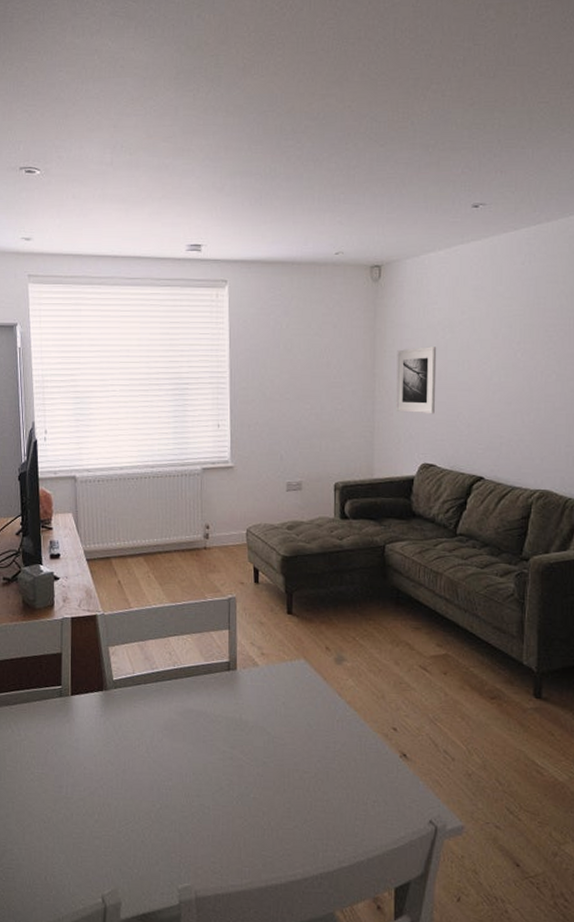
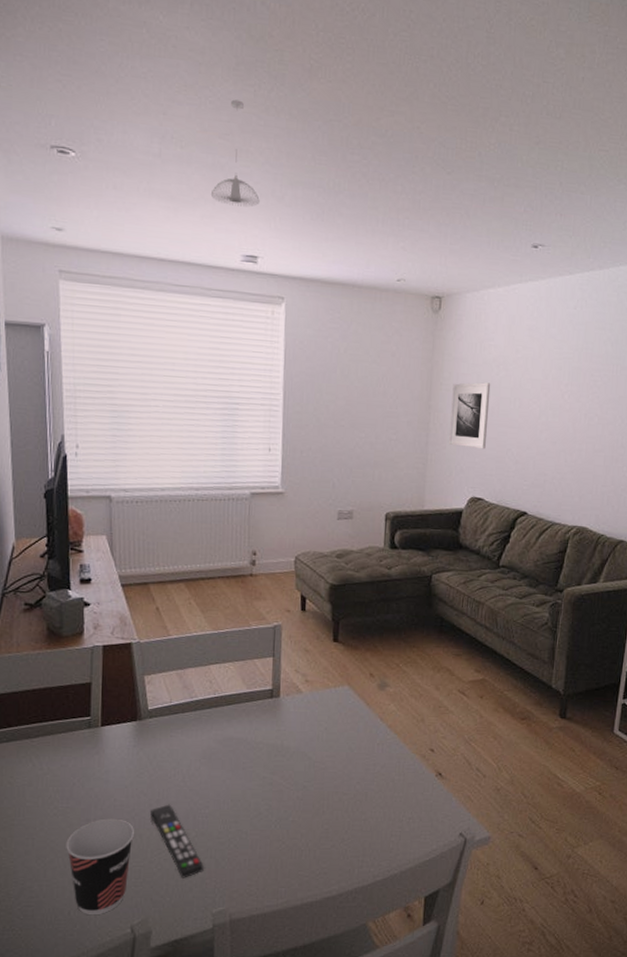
cup: none [42,786,103,882] -> present [66,818,134,914]
remote control: none [116,774,169,851] -> present [149,804,204,878]
pendant light: none [157,105,202,201] -> present [210,99,260,207]

